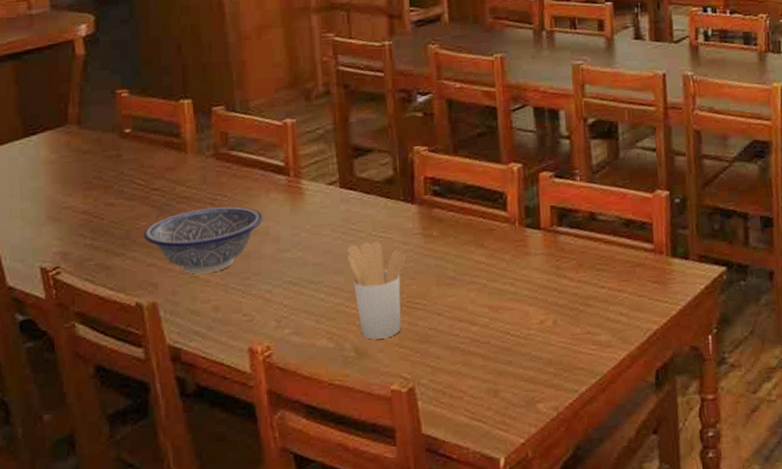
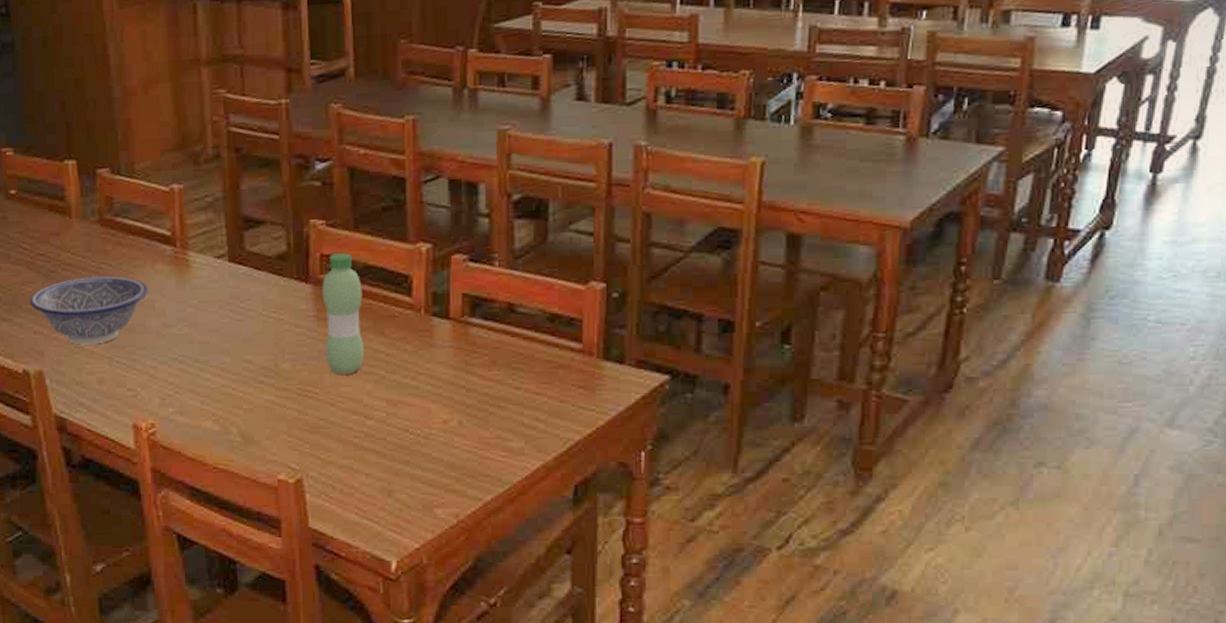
utensil holder: present [347,241,405,340] -> none [235,322,297,426]
water bottle: none [426,175,467,285] -> present [322,253,364,374]

